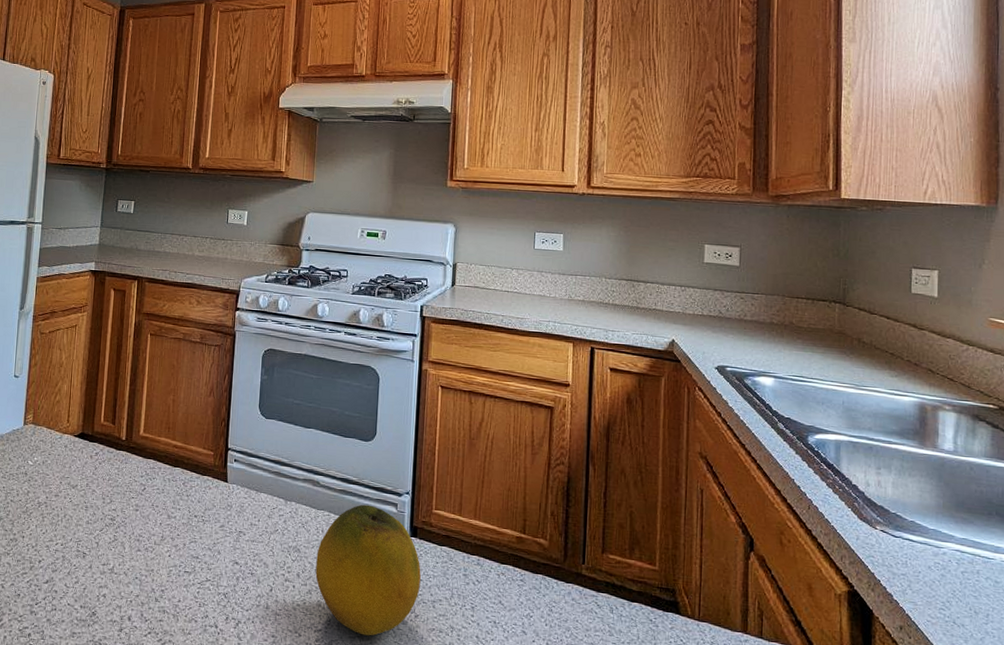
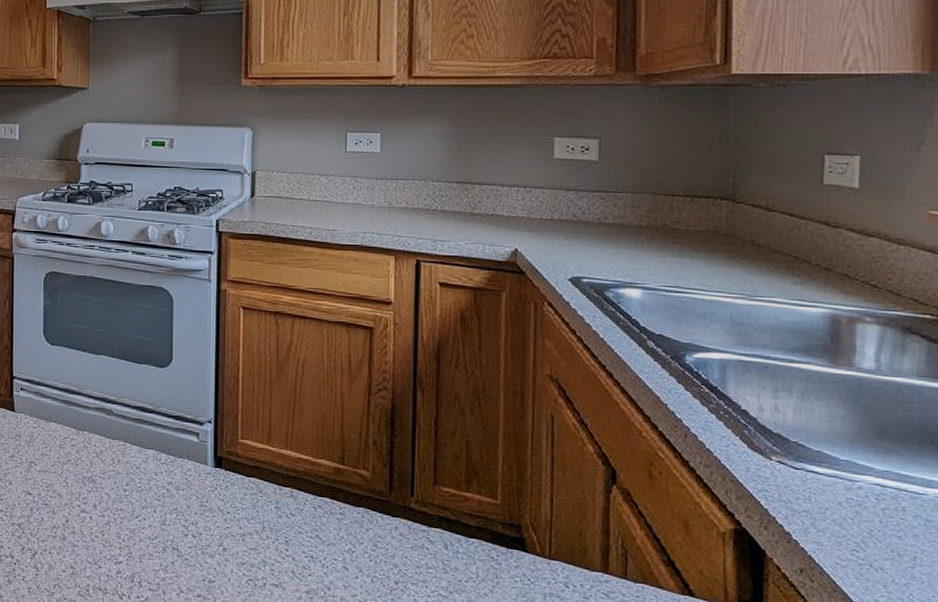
fruit: present [315,504,421,636] -> none [113,434,228,569]

